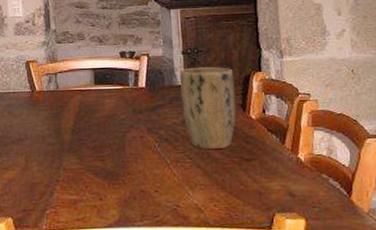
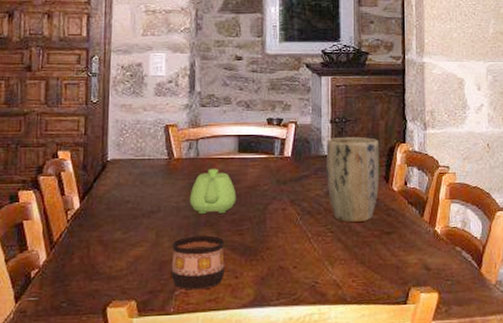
cup: none [40,161,90,210] -> present [171,235,225,290]
teapot: none [52,100,96,142] -> present [189,168,236,215]

